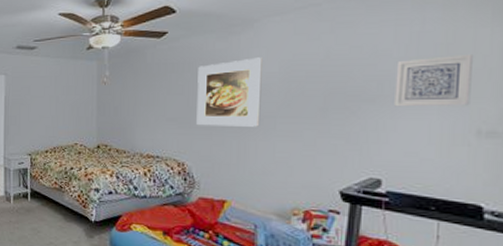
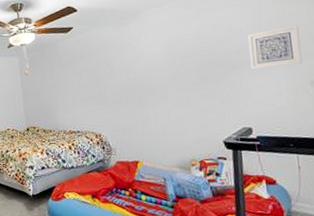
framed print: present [196,57,263,127] -> none [101,41,156,102]

